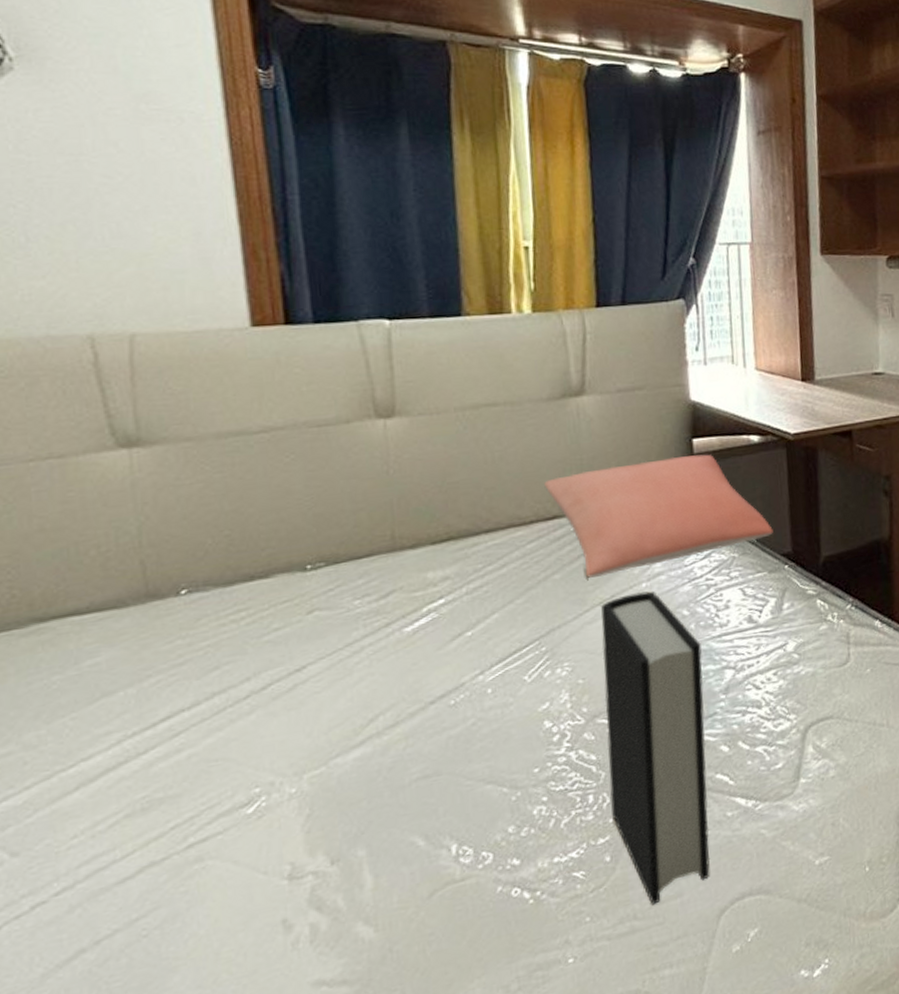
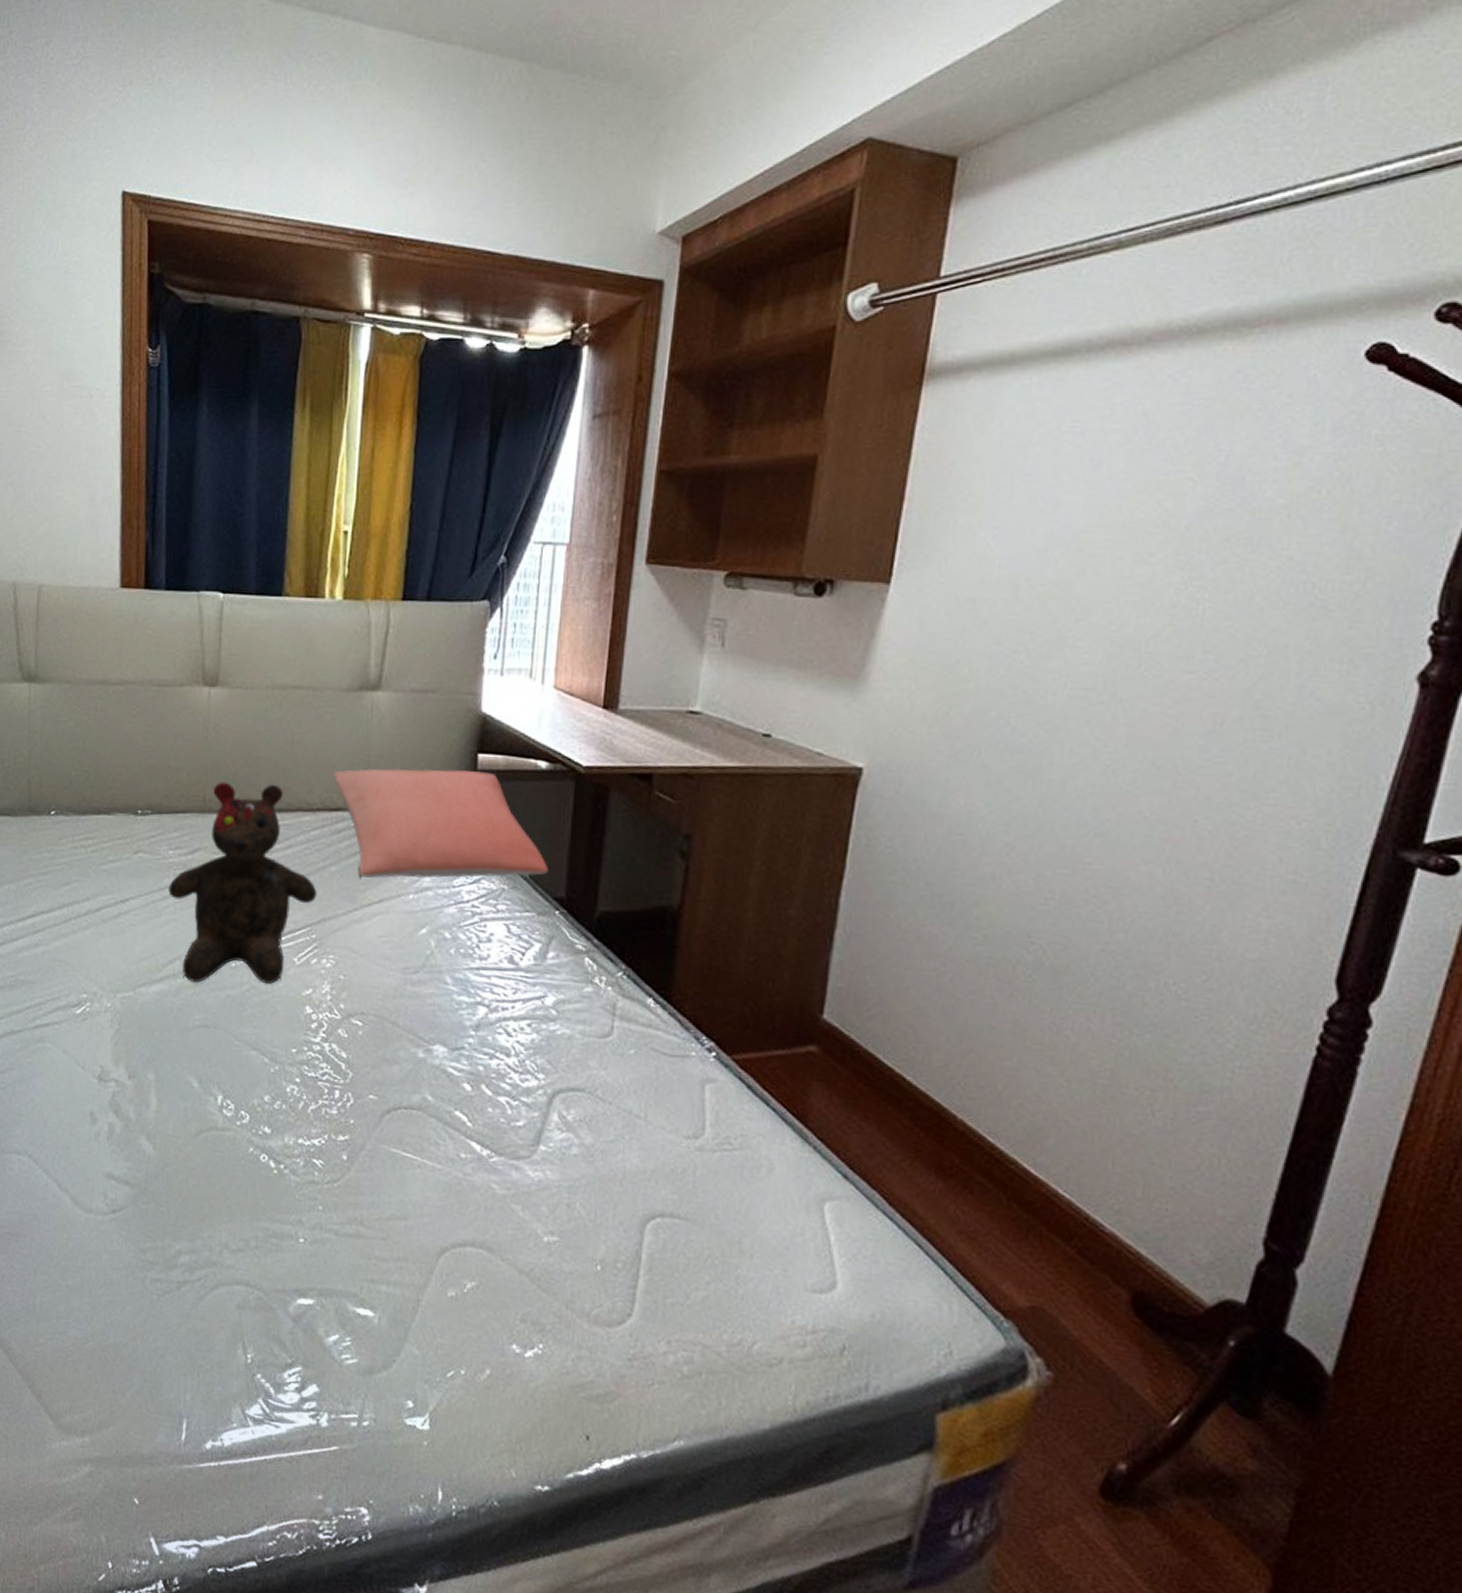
teddy bear: none [359,506,542,735] -> present [168,781,317,985]
book: present [601,591,711,905] -> none [353,902,458,1218]

